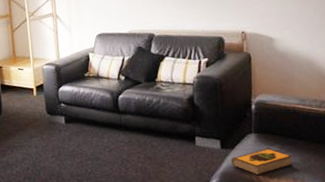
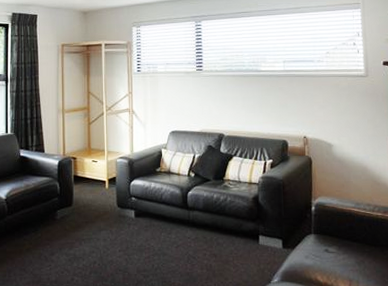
hardback book: present [230,148,293,176] -> none [291,249,349,276]

